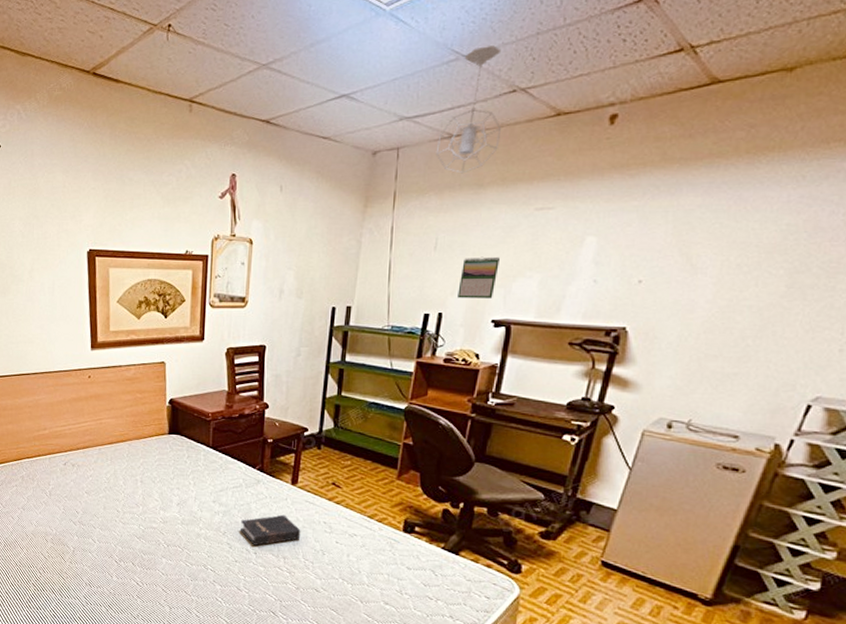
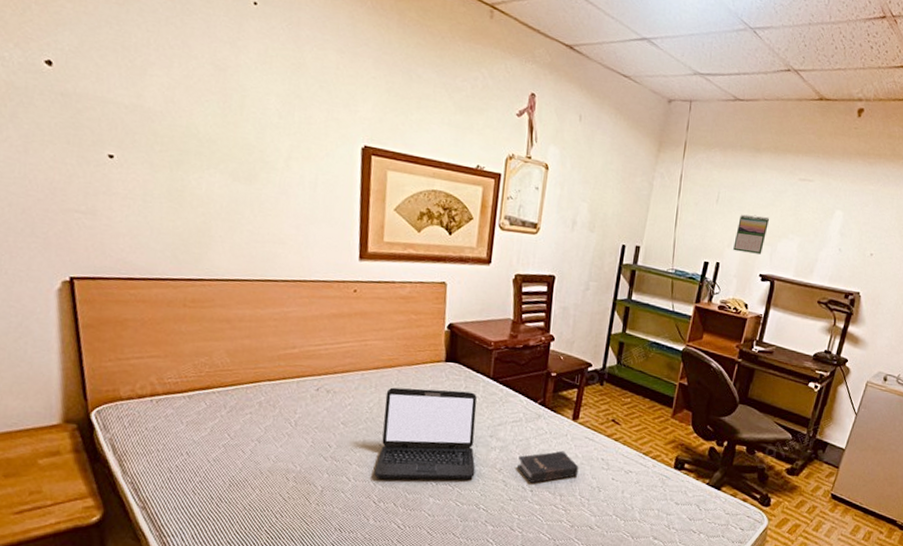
laptop: none [114,459,201,543] -> present [374,387,477,480]
pendant light: present [435,45,502,174] -> none [722,23,781,136]

